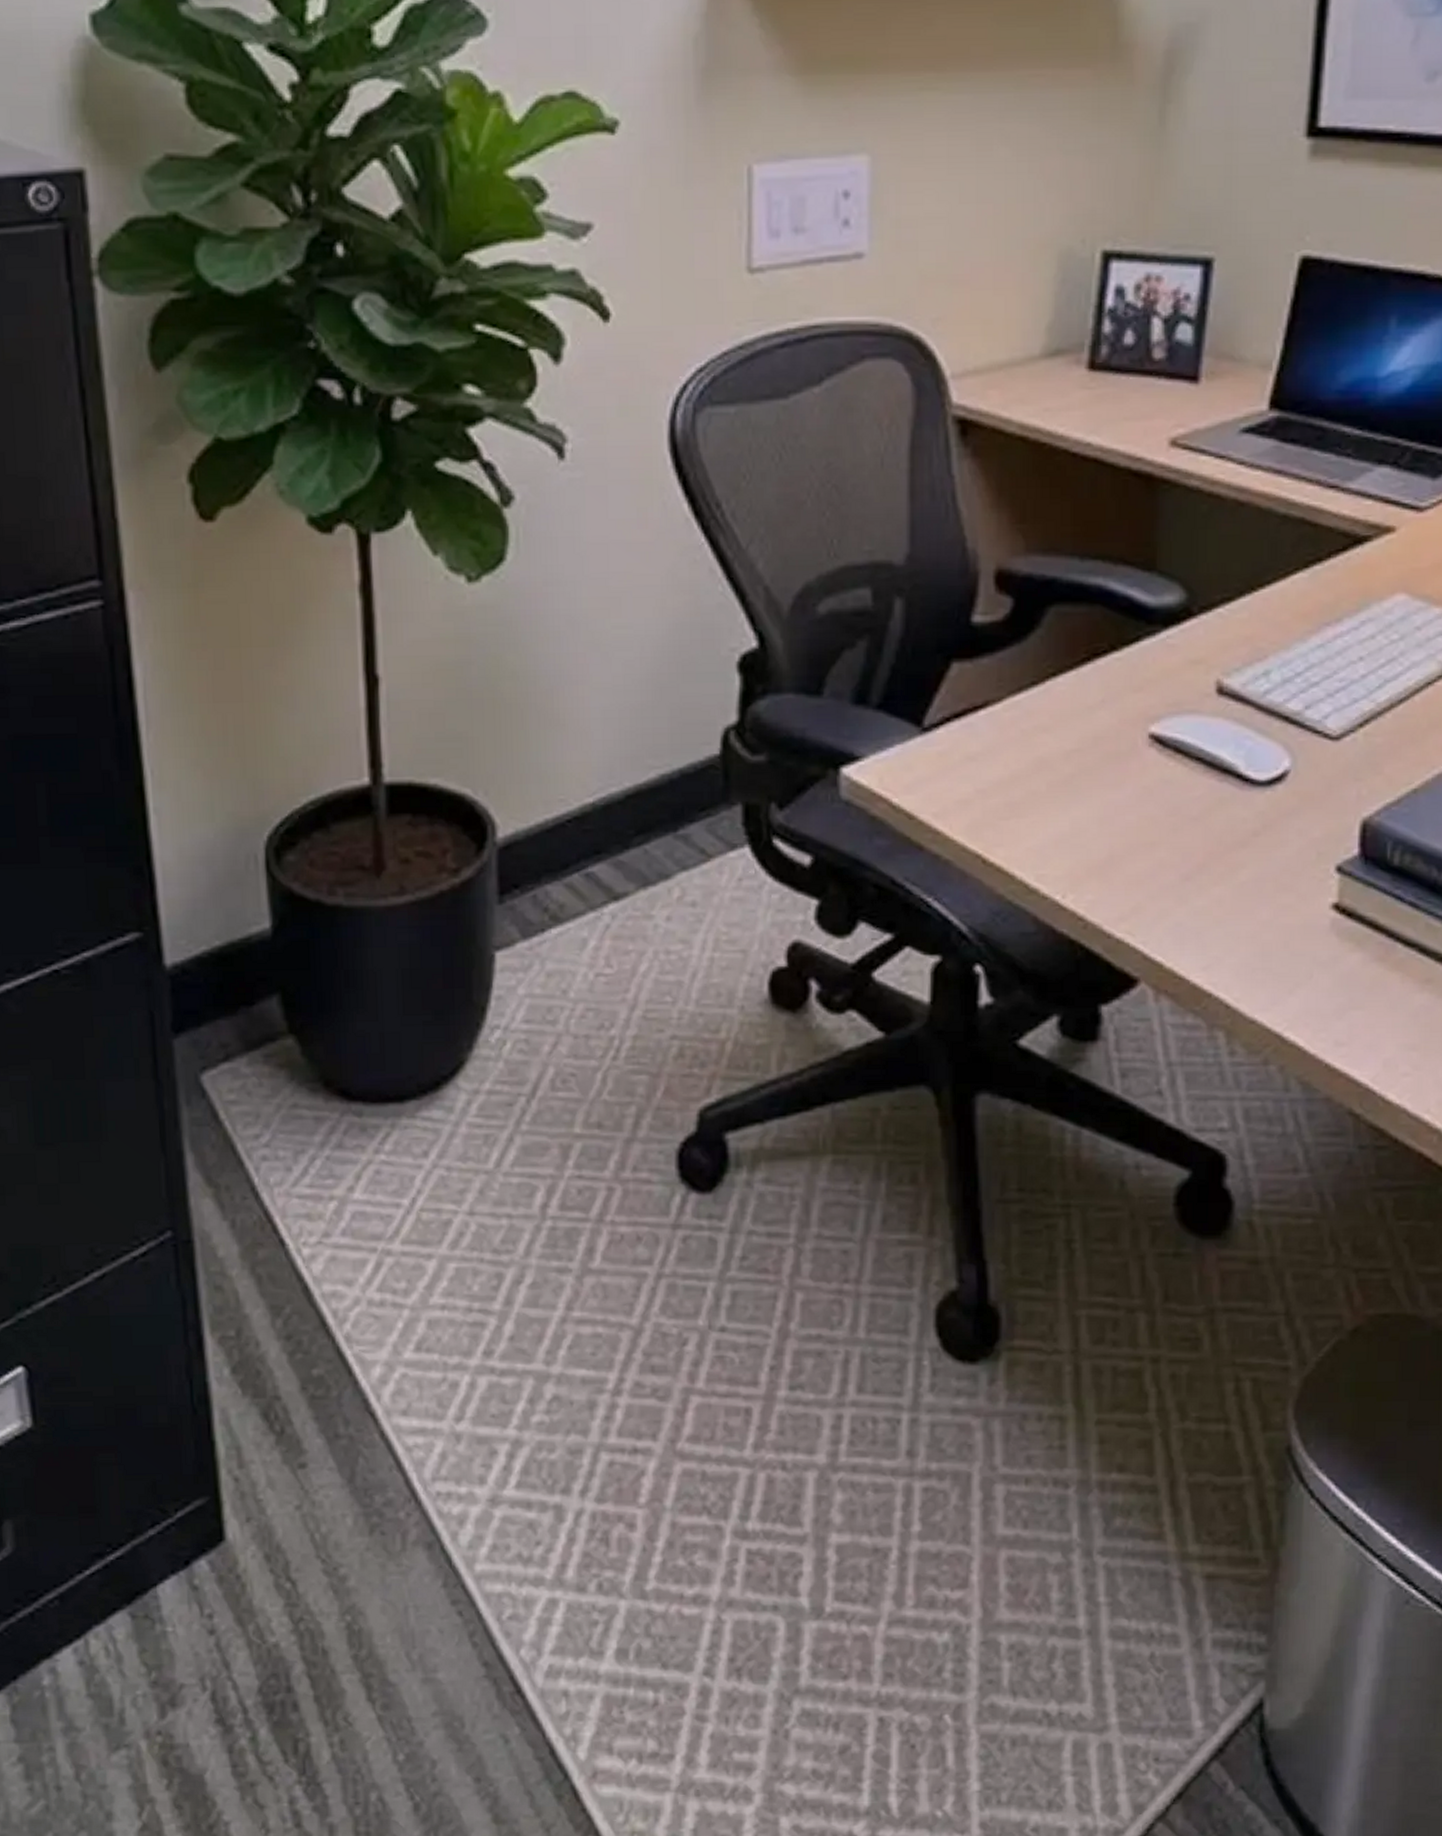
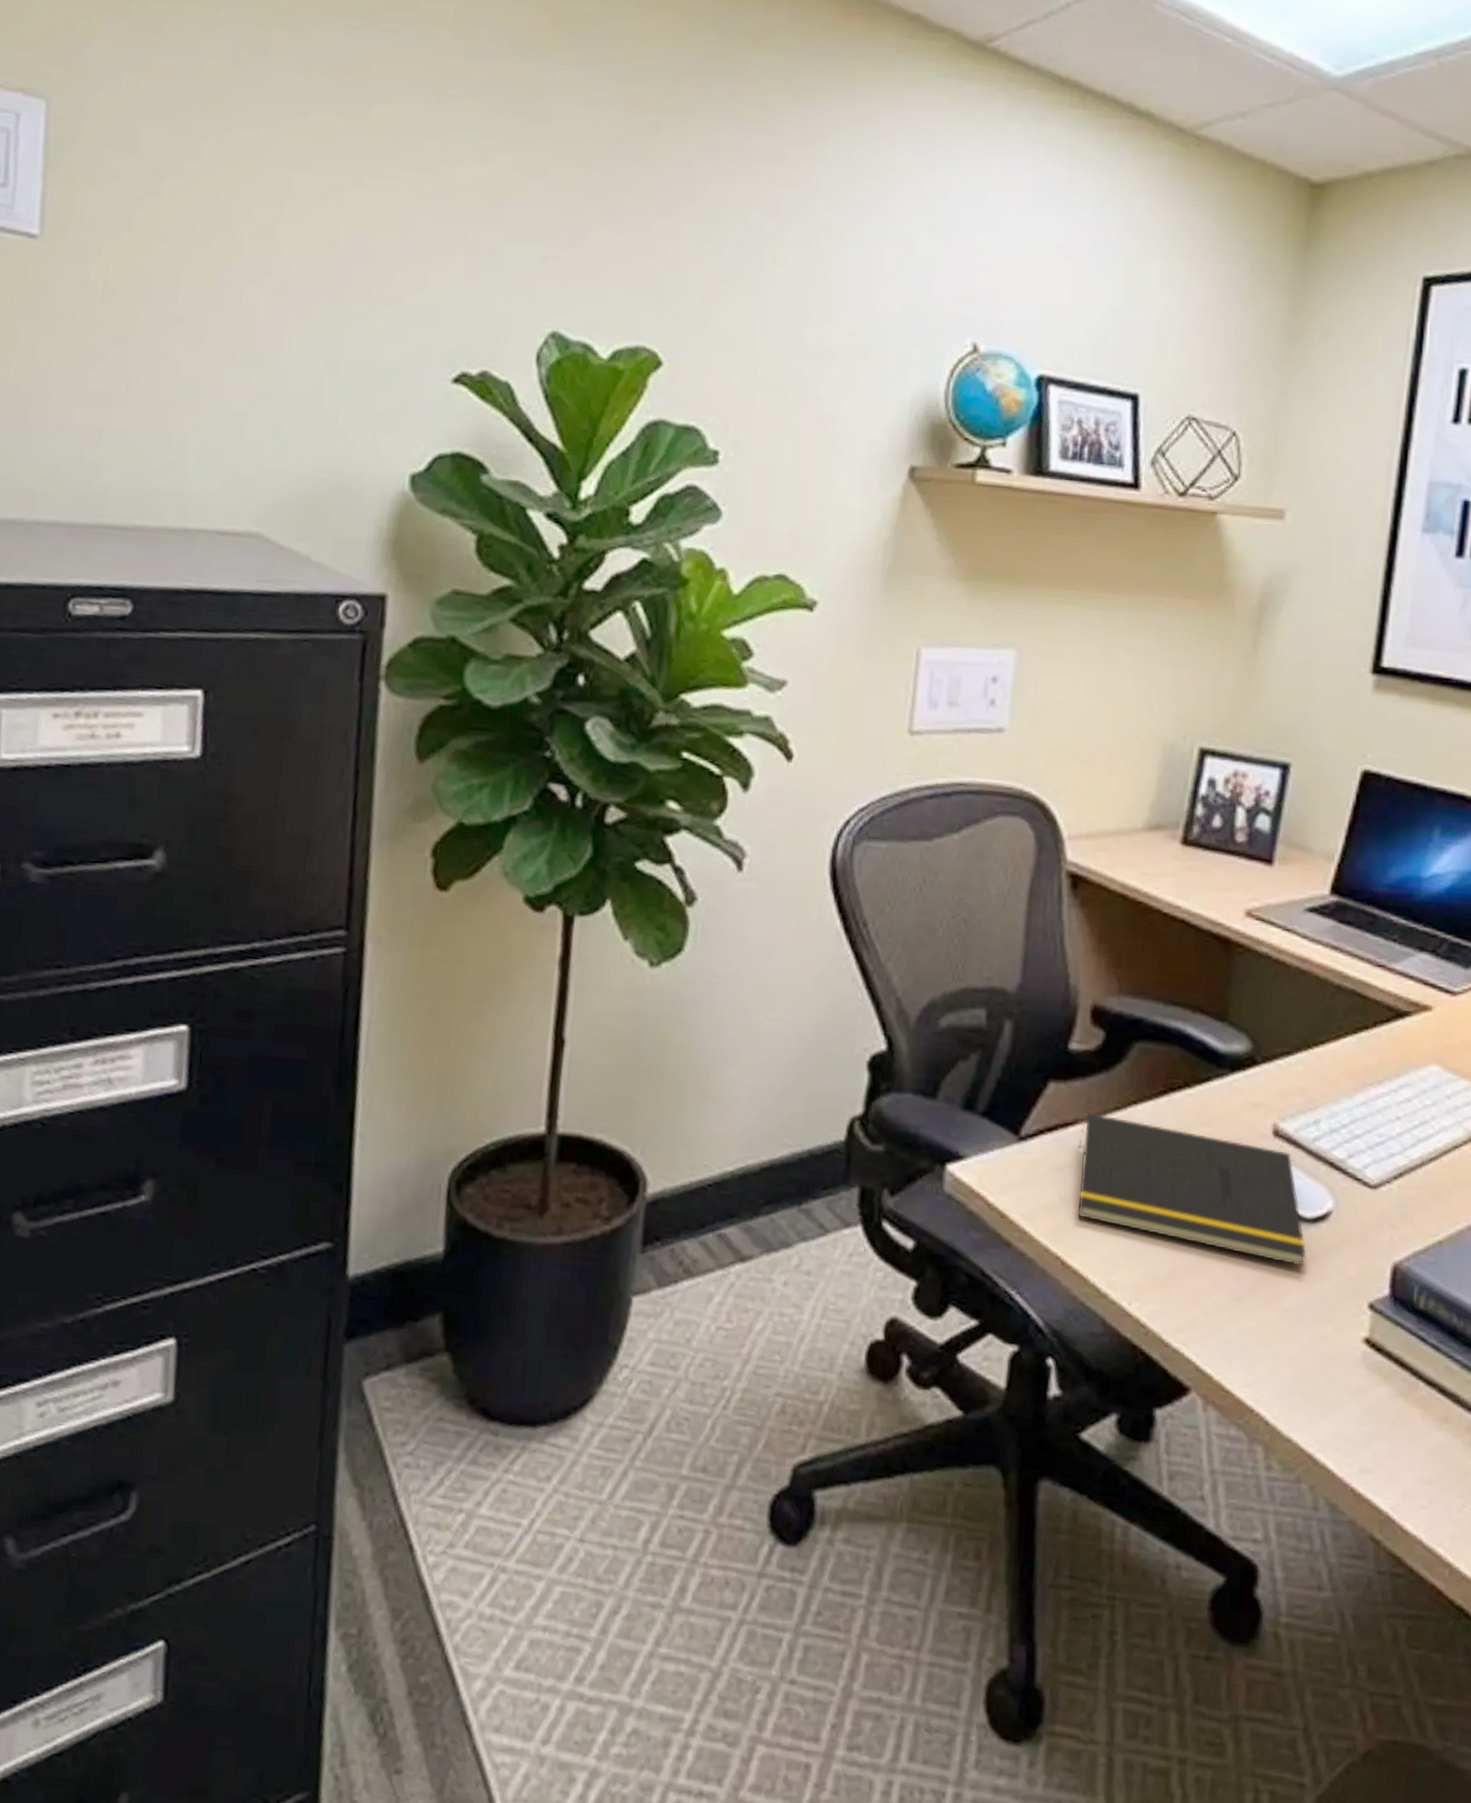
notepad: none [991,691,1263,835] -> present [1077,1112,1307,1267]

